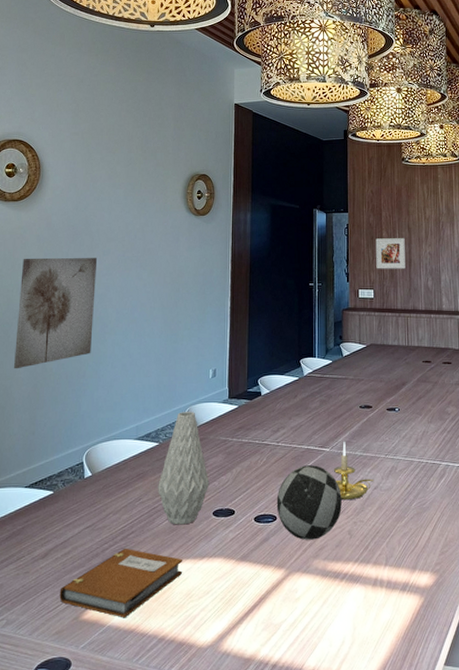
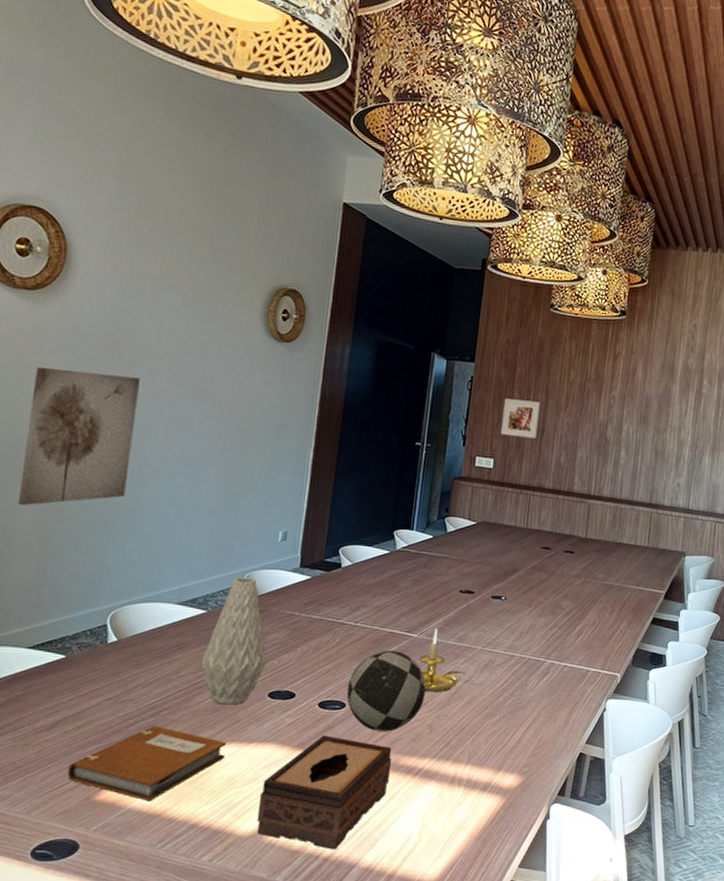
tissue box: none [213,547,321,656] -> present [256,735,392,850]

